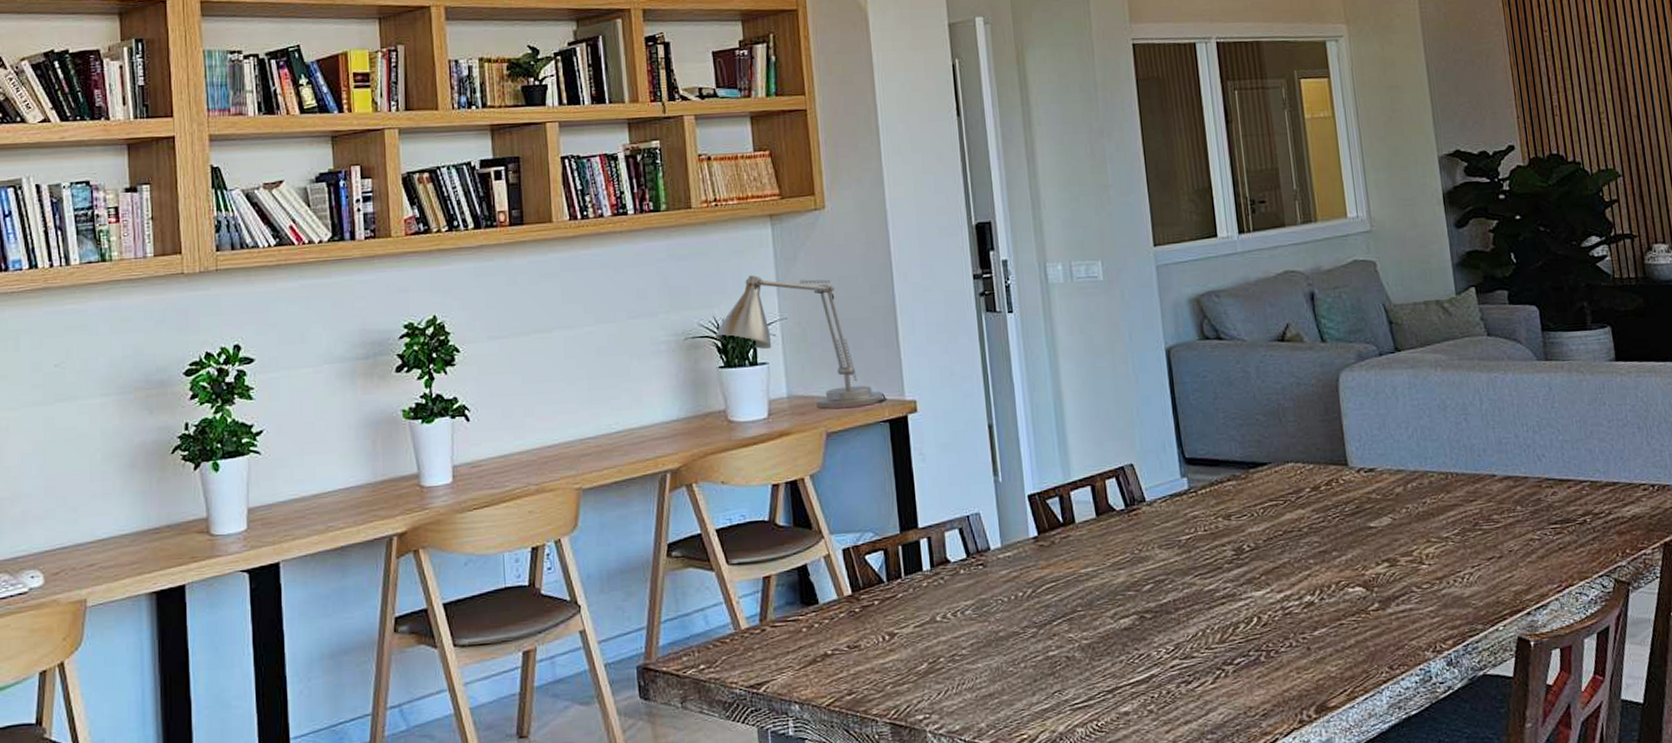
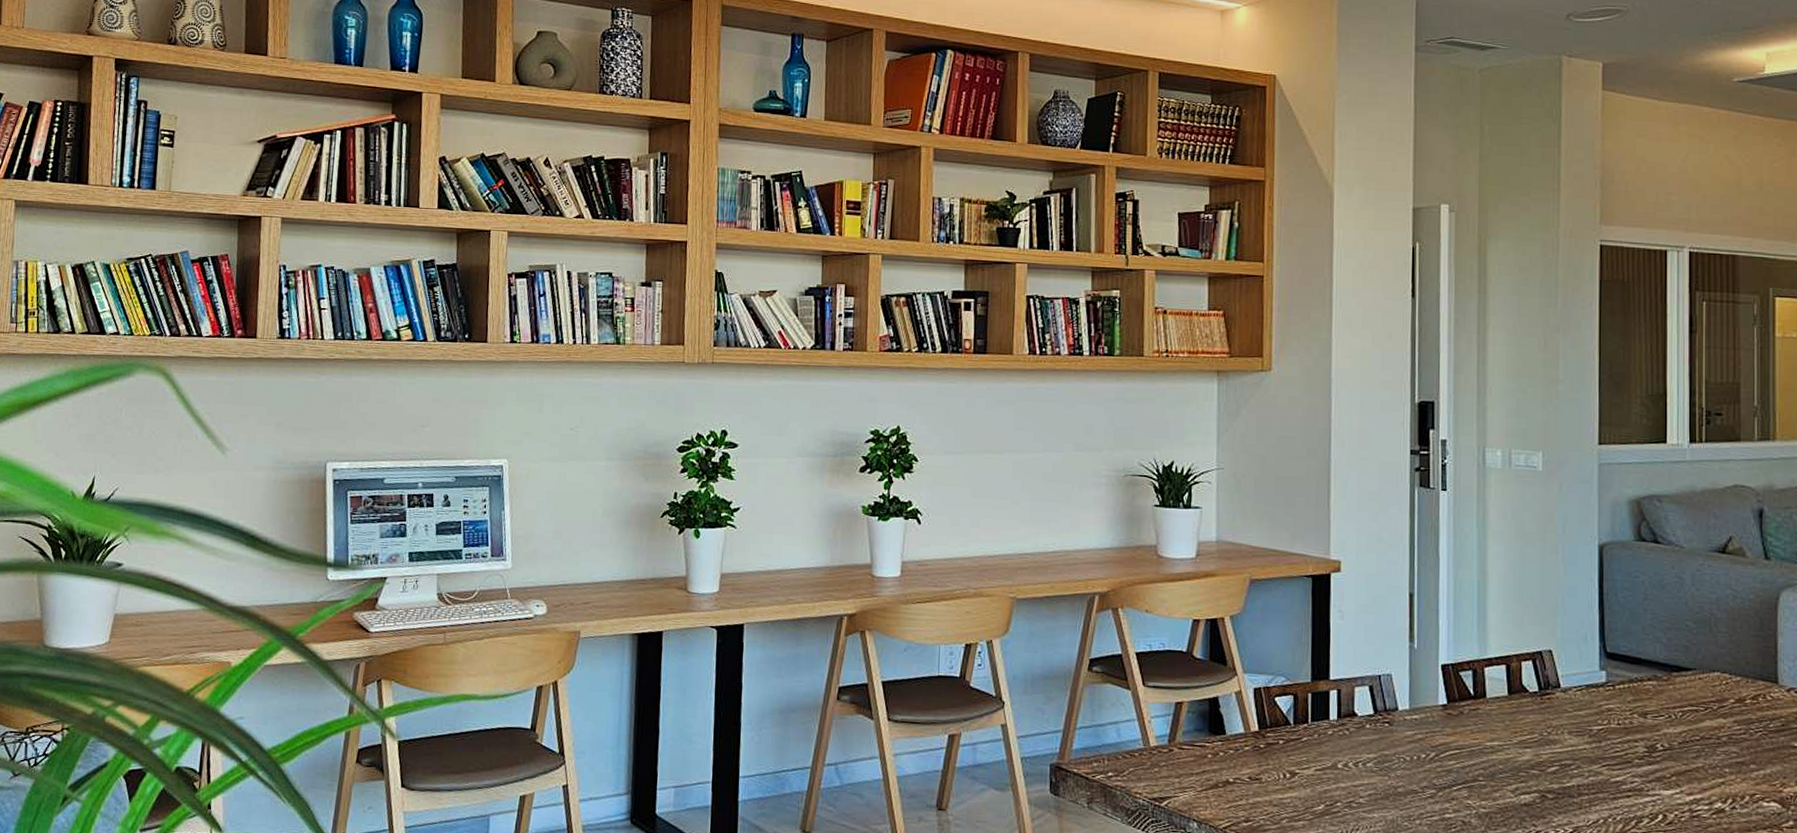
desk lamp: present [714,275,886,410] -> none [1153,424,1312,560]

